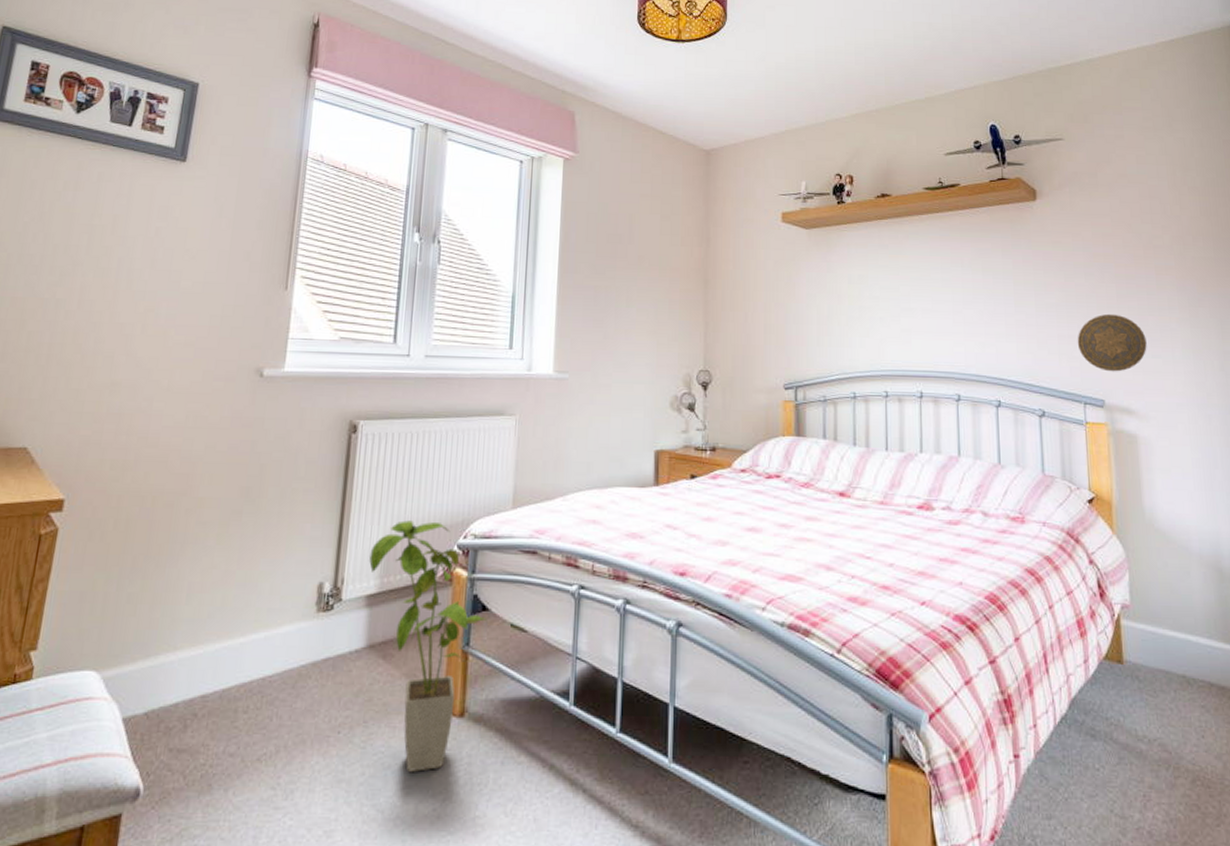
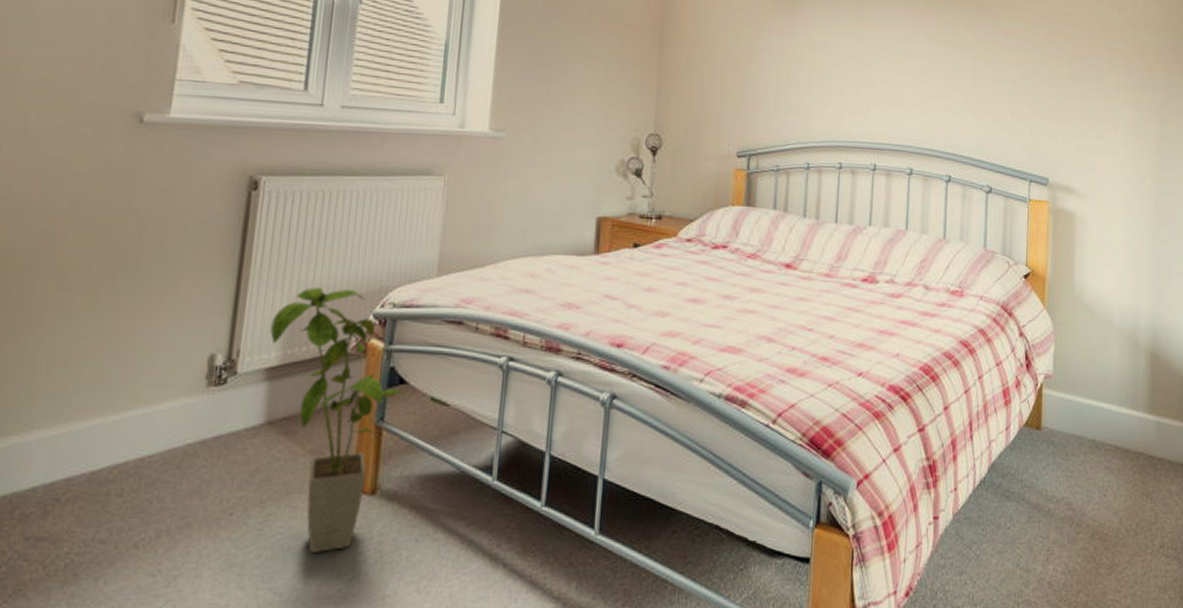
decorative plate: present [1077,313,1147,372] -> none [1028,93,1093,151]

